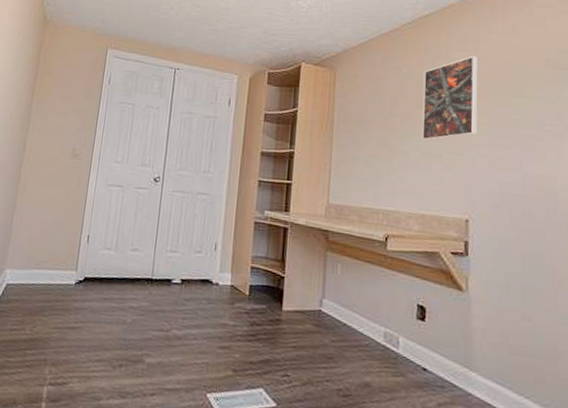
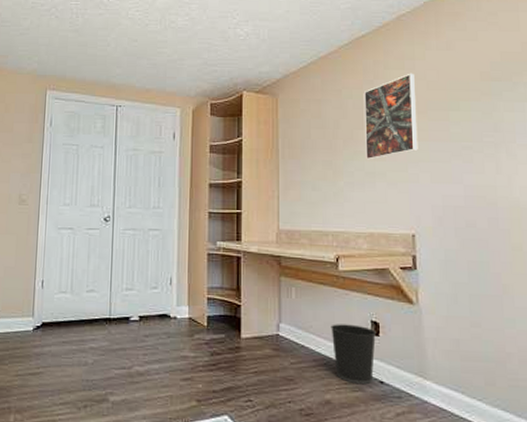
wastebasket: none [375,304,423,370] -> present [331,324,377,384]

